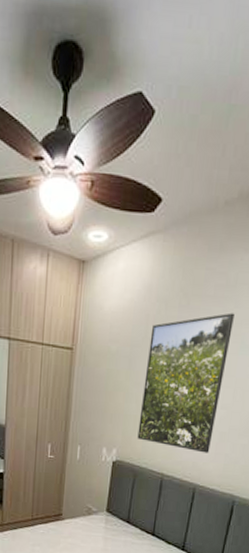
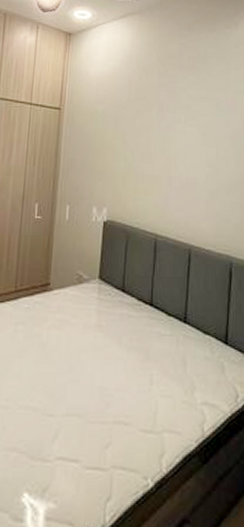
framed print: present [137,312,235,453] -> none [127,80,208,212]

